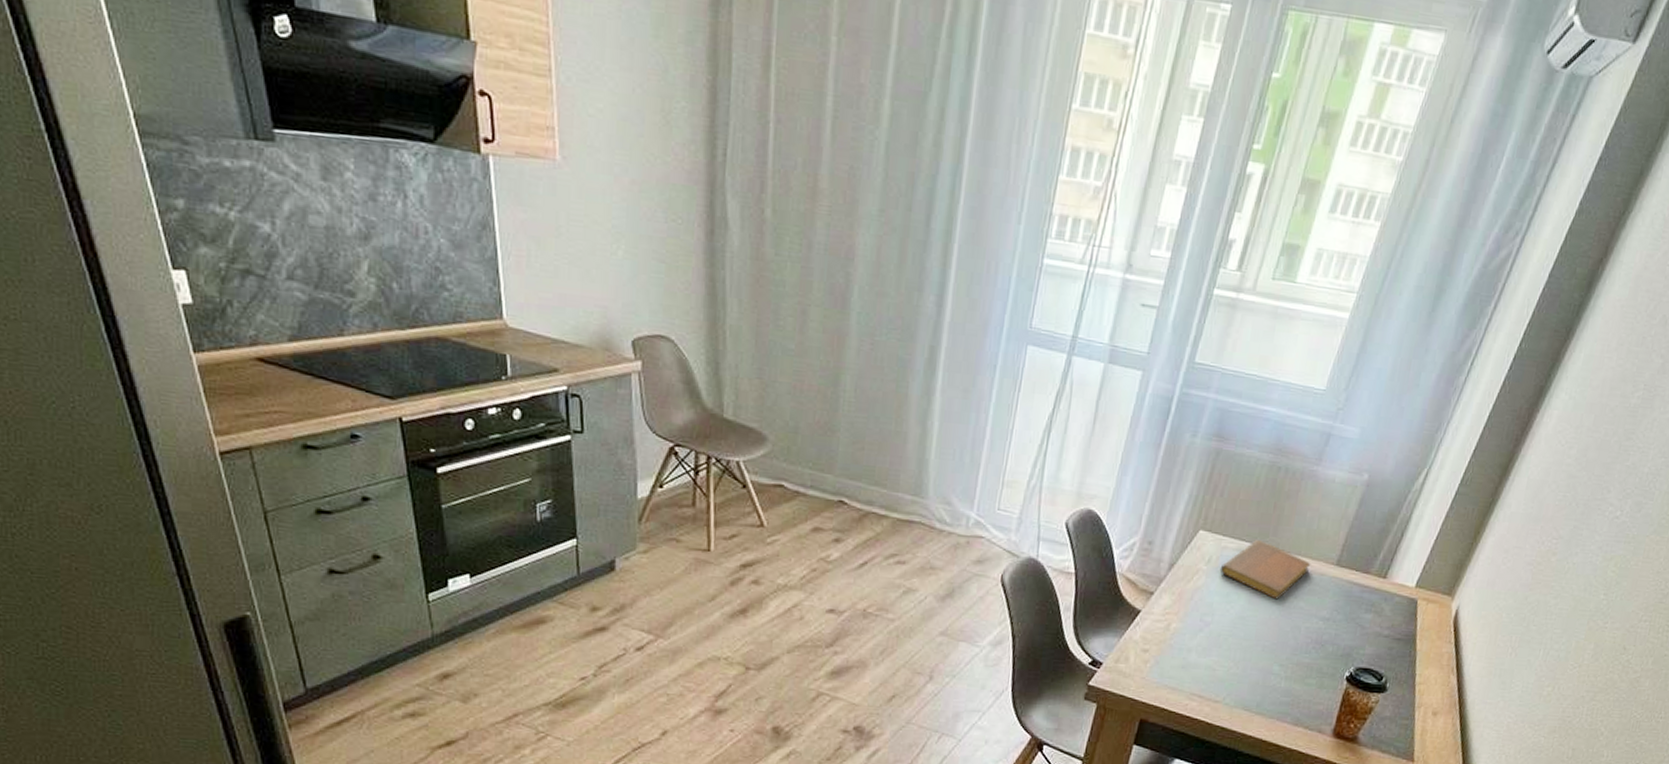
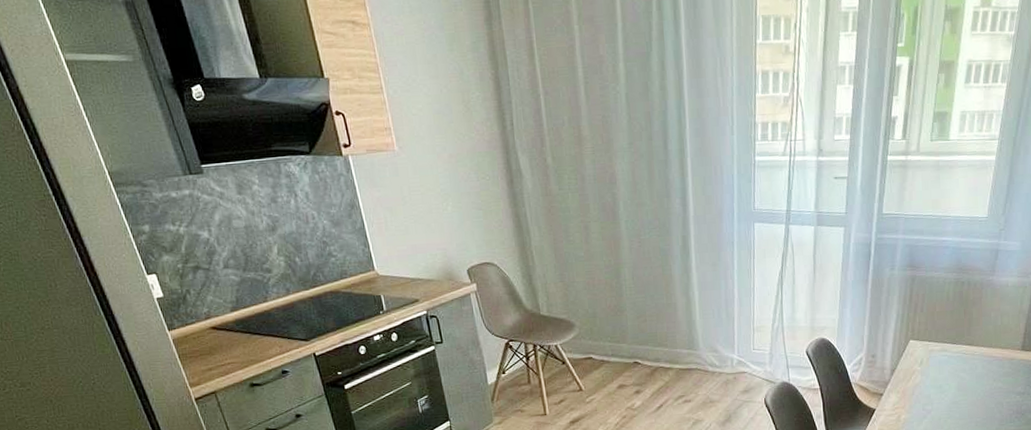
notebook: present [1219,540,1311,600] -> none [931,340,1002,384]

